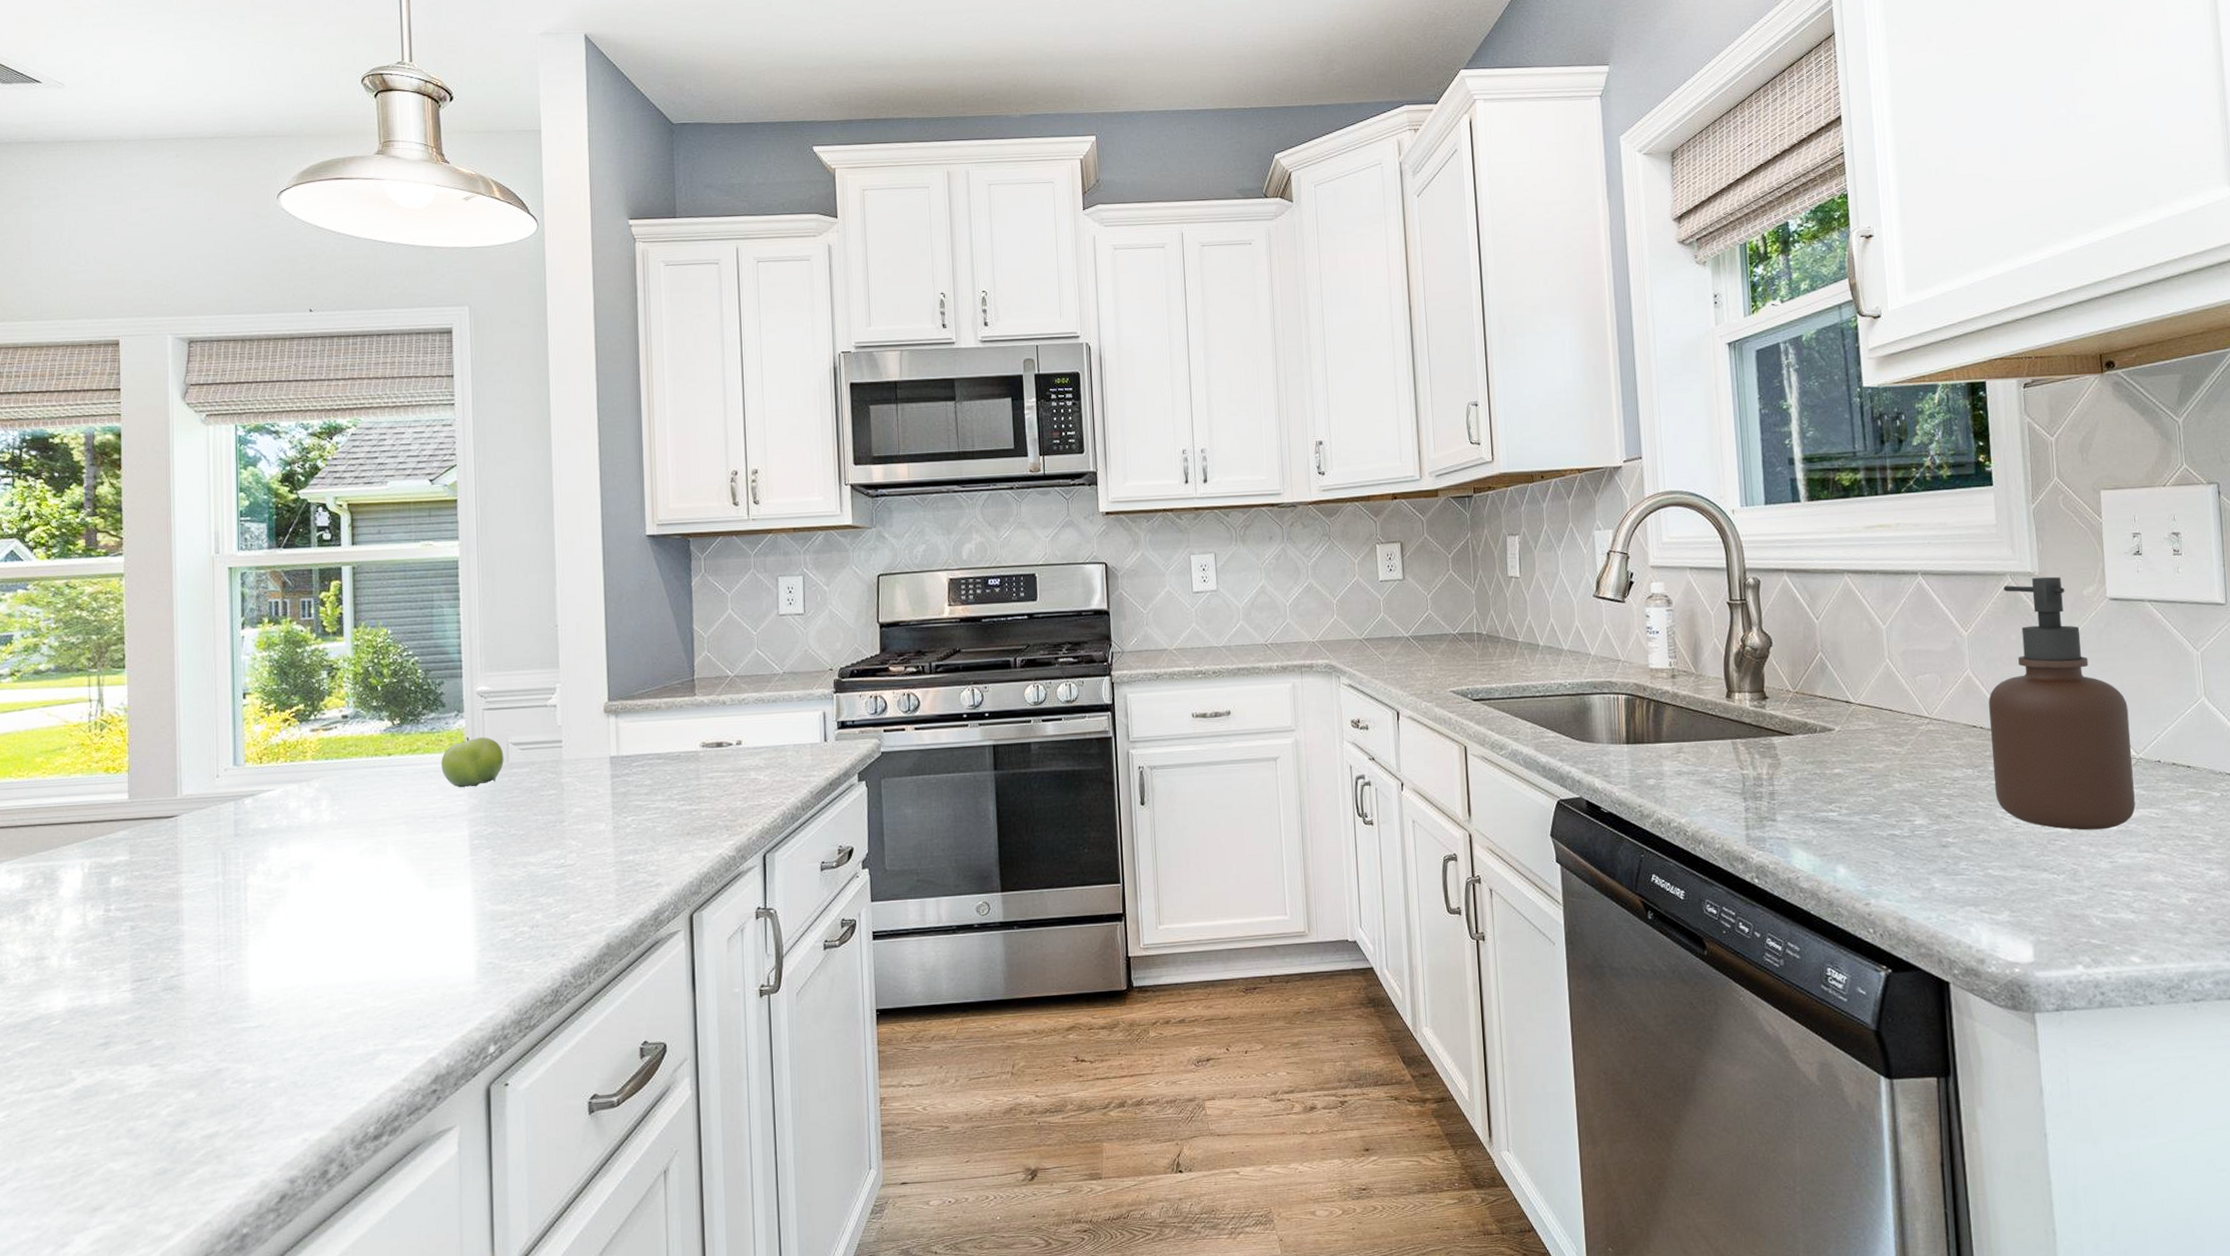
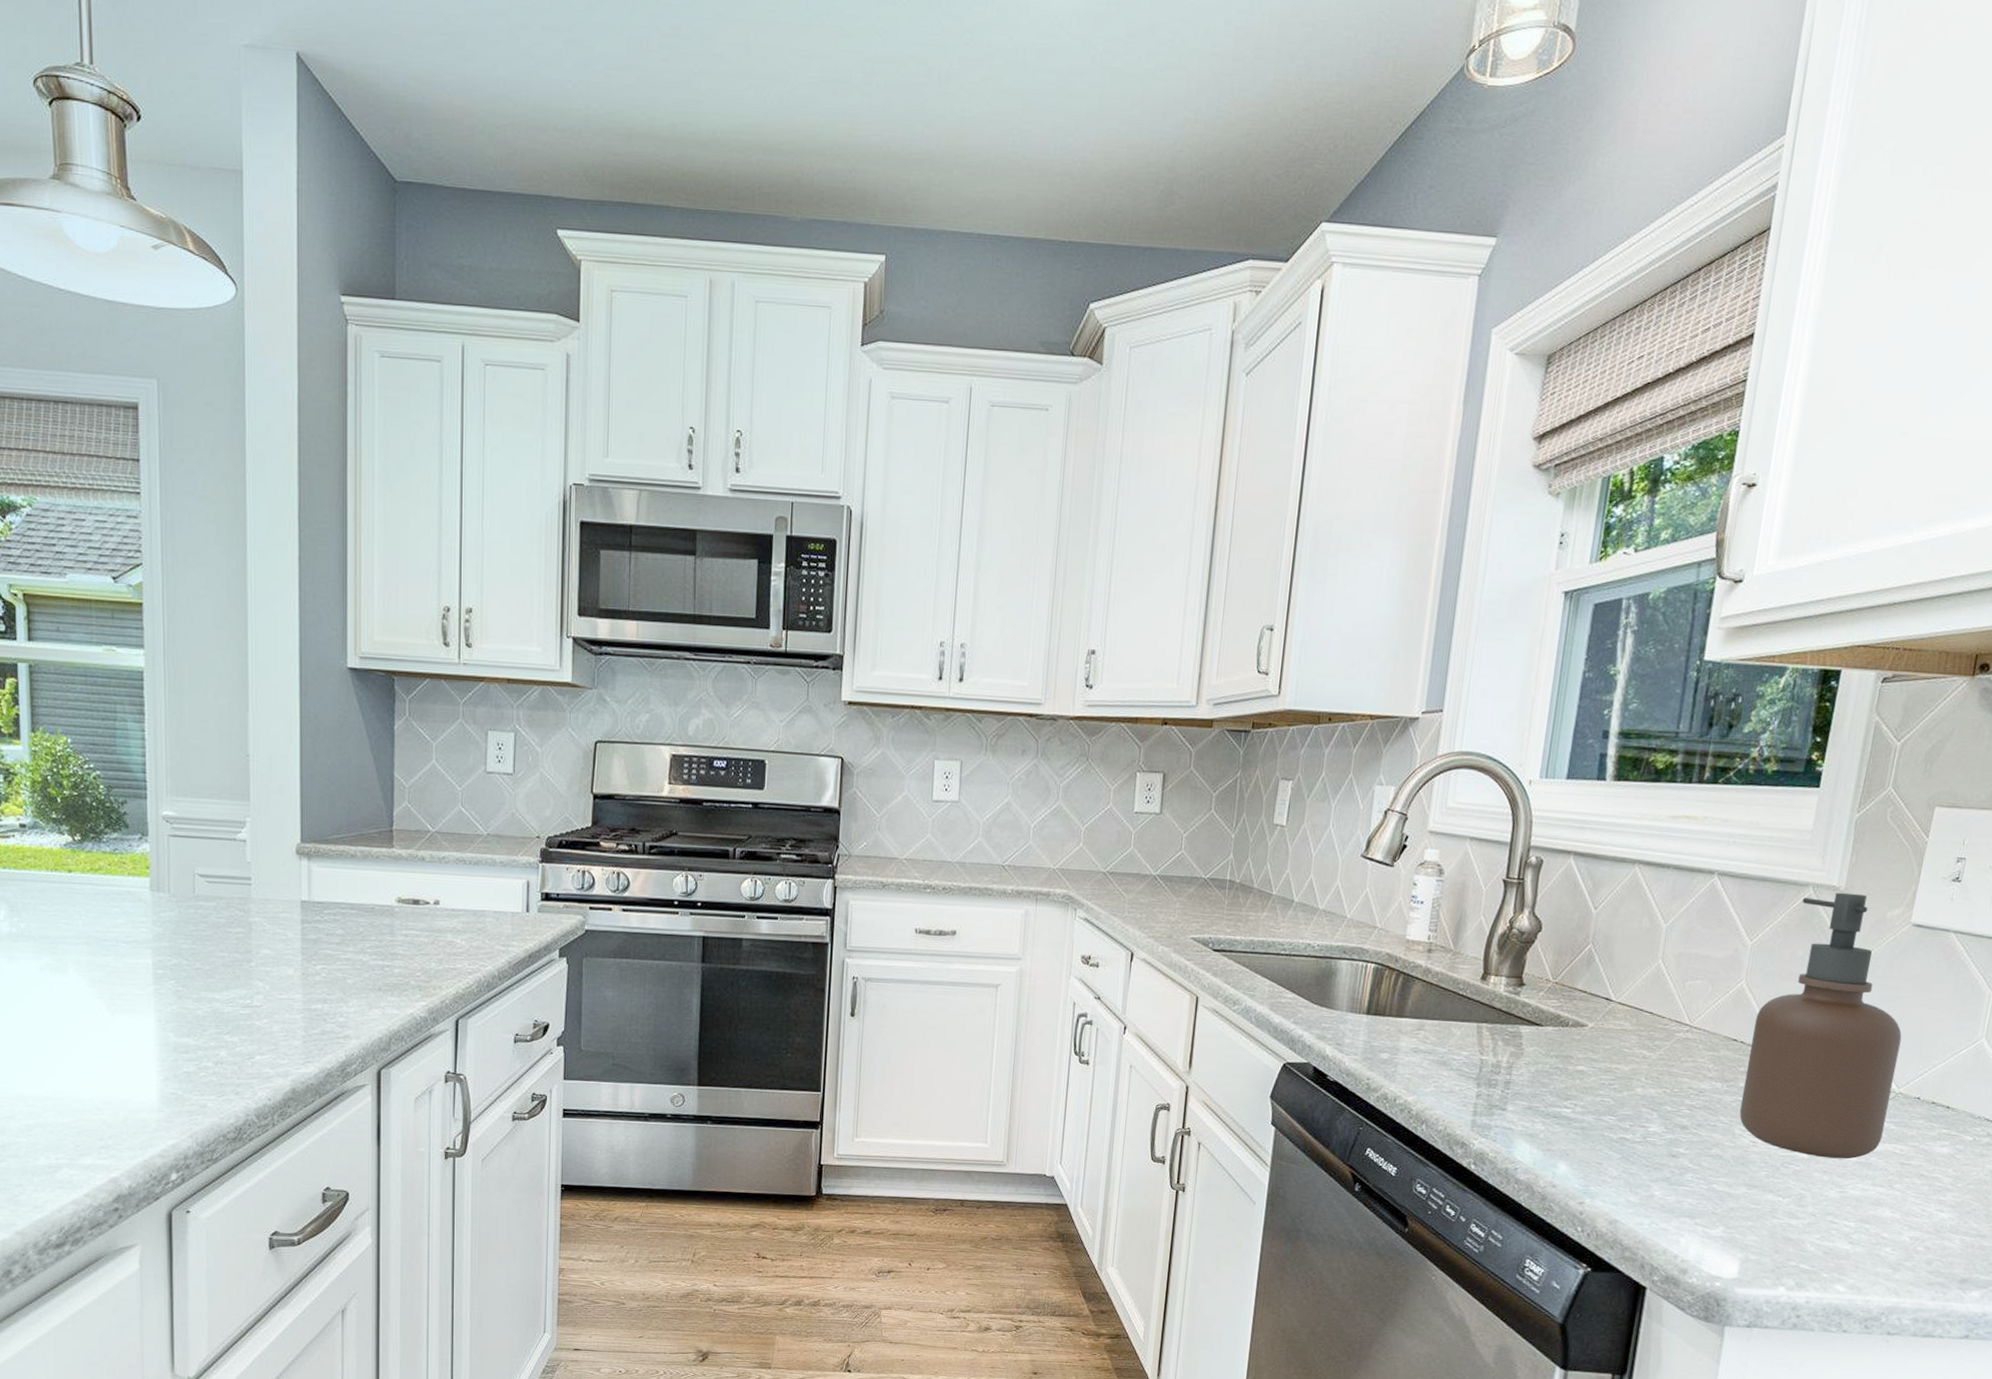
fruit: present [441,736,504,788] -> none [124,862,190,916]

